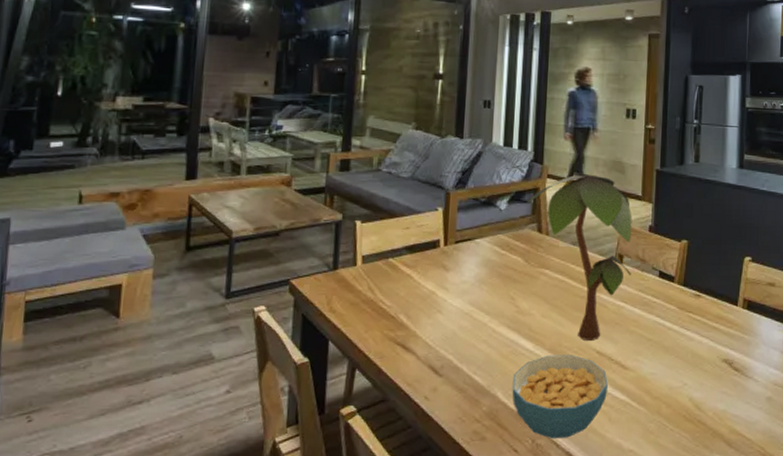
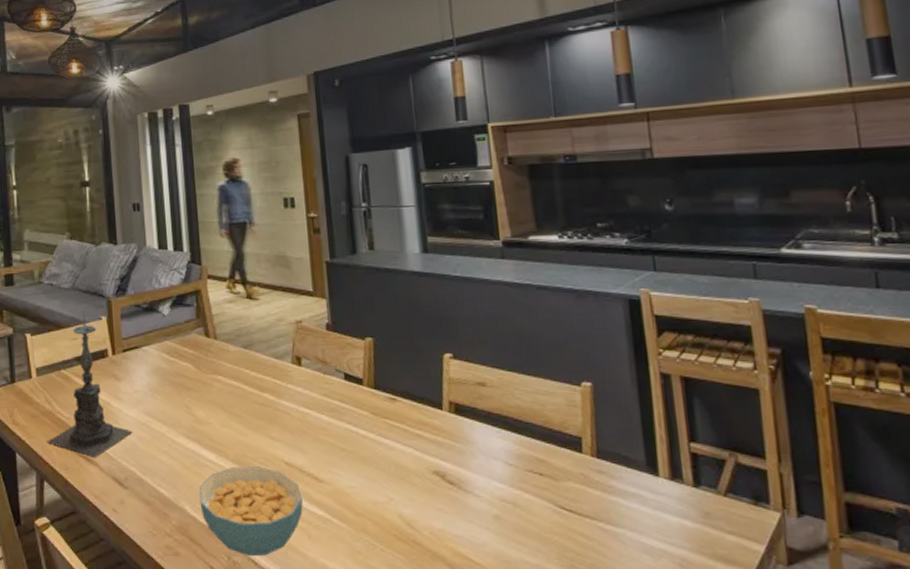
candle holder: none [363,201,455,347] -> present [46,311,133,459]
plant: present [526,173,632,341] -> none [189,271,312,451]

